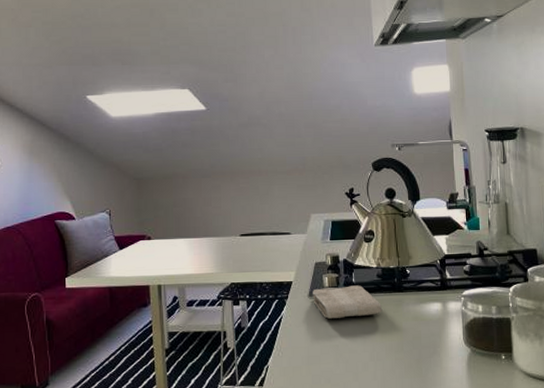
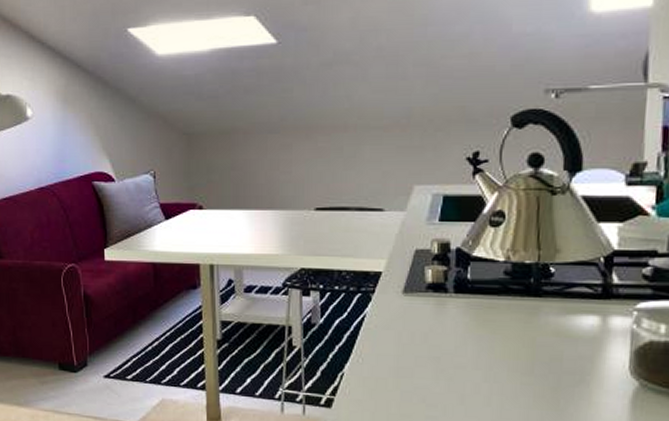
washcloth: present [313,285,383,319] -> none [409,282,508,324]

